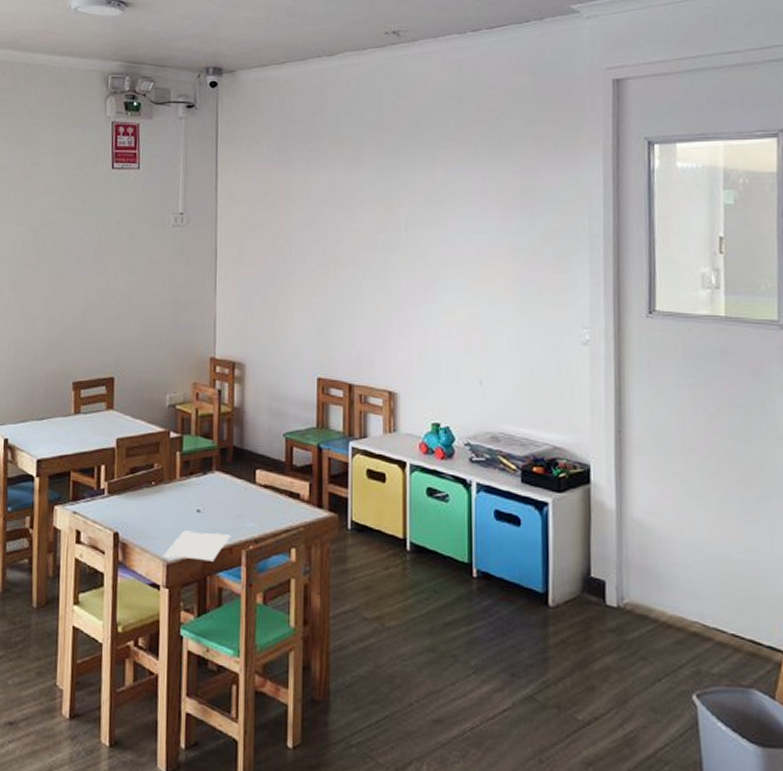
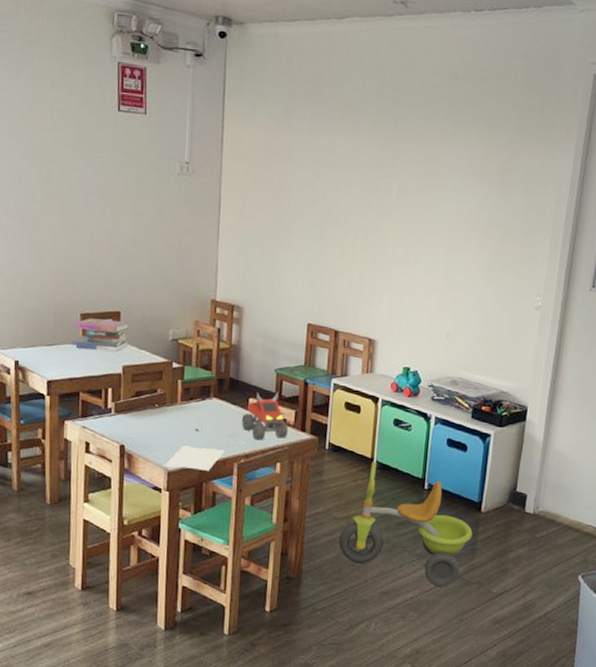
books: none [63,386,123,424] -> present [72,318,129,352]
toy truck: none [249,460,302,521] -> present [242,391,288,440]
tricycle: none [372,542,541,713] -> present [338,461,473,587]

